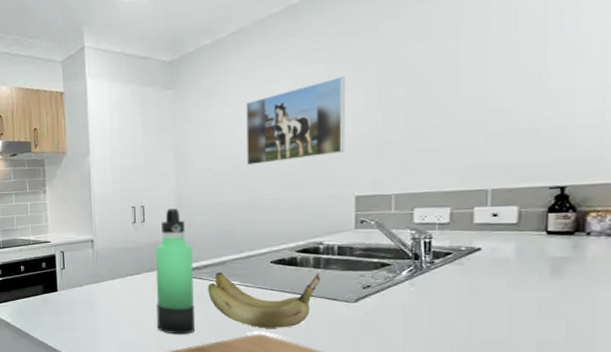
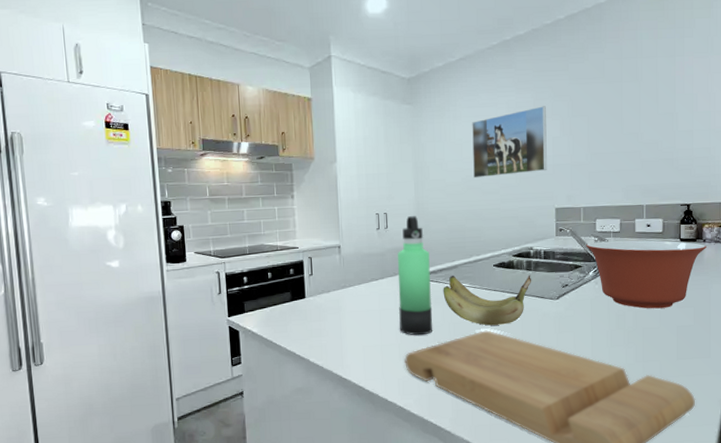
mixing bowl: none [398,233,592,319] -> present [586,240,706,309]

